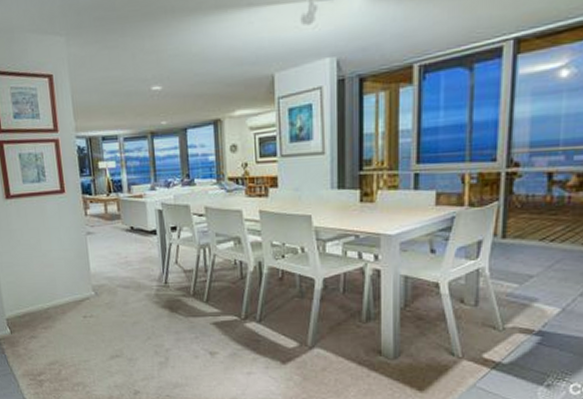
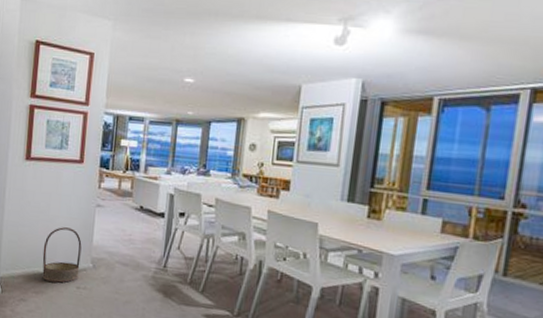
basket: none [42,260,84,315] -> present [42,227,82,283]

